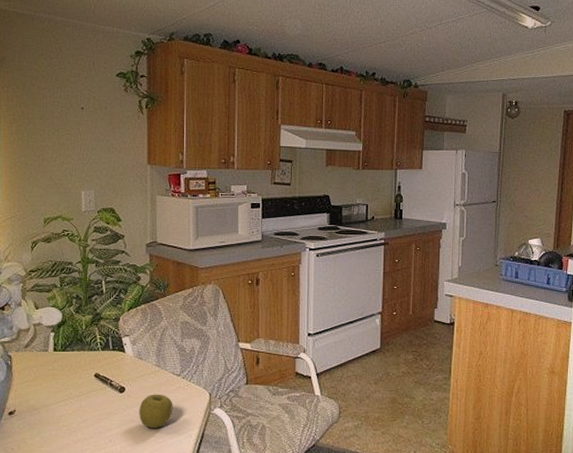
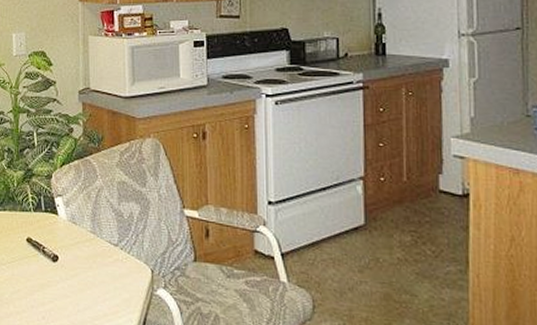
apple: present [139,394,173,428] -> none [74,265,111,307]

